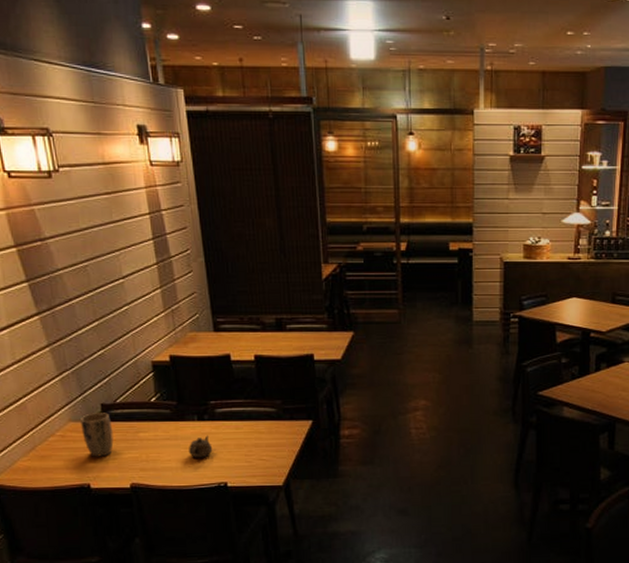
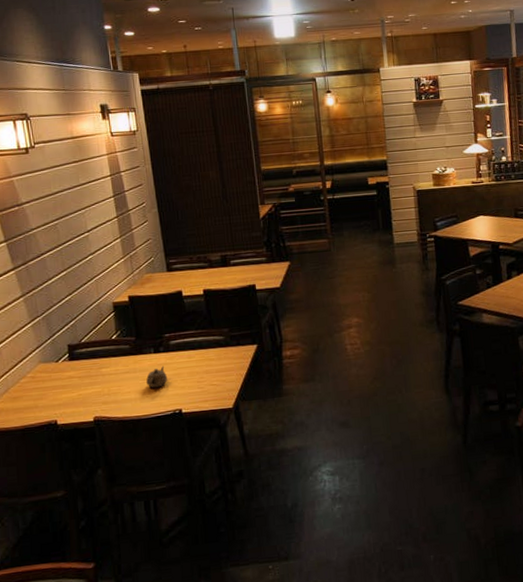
plant pot: present [81,413,114,457] -> none [49,352,79,395]

